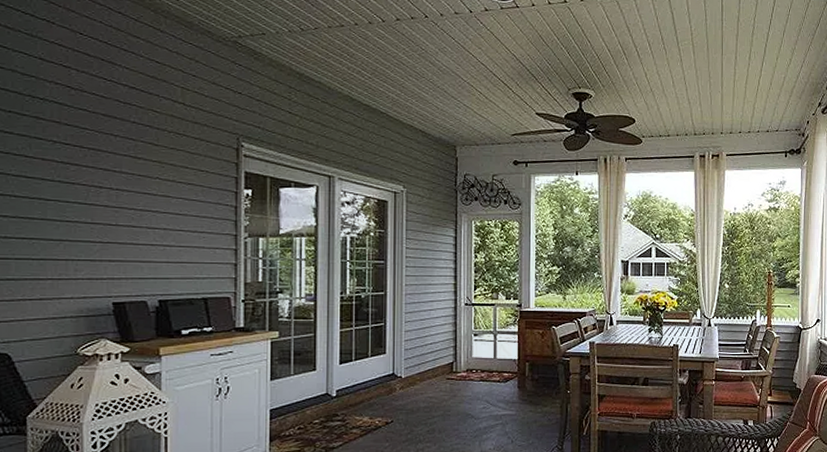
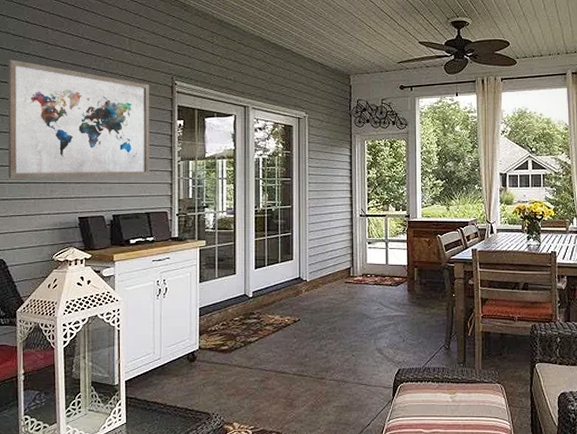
wall art: none [14,104,209,255] -> present [7,59,150,178]

